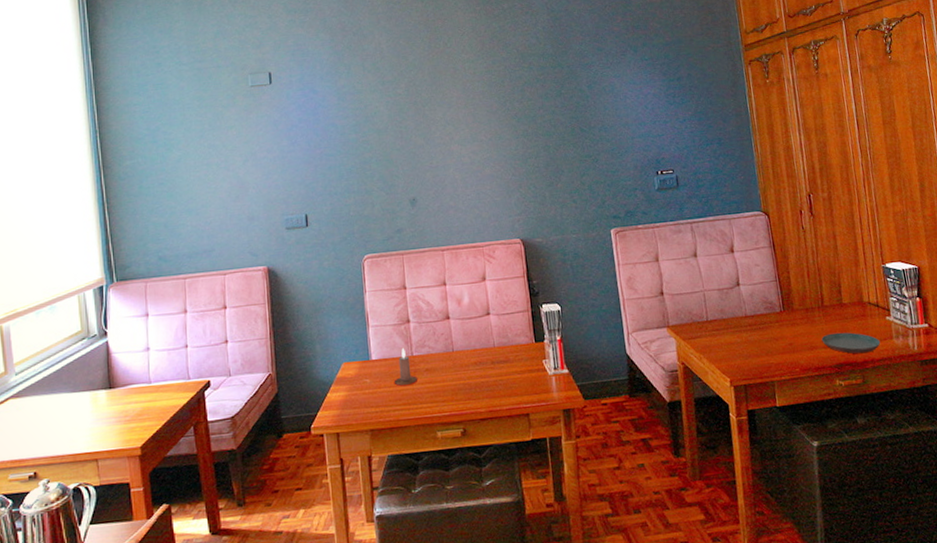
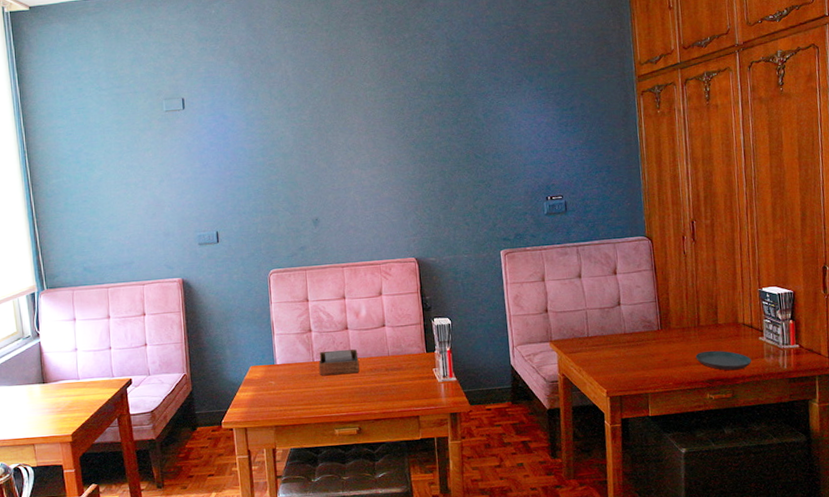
candle: present [394,348,419,387] -> none [296,355,319,389]
napkin holder: none [418,340,463,371] -> present [318,349,360,375]

